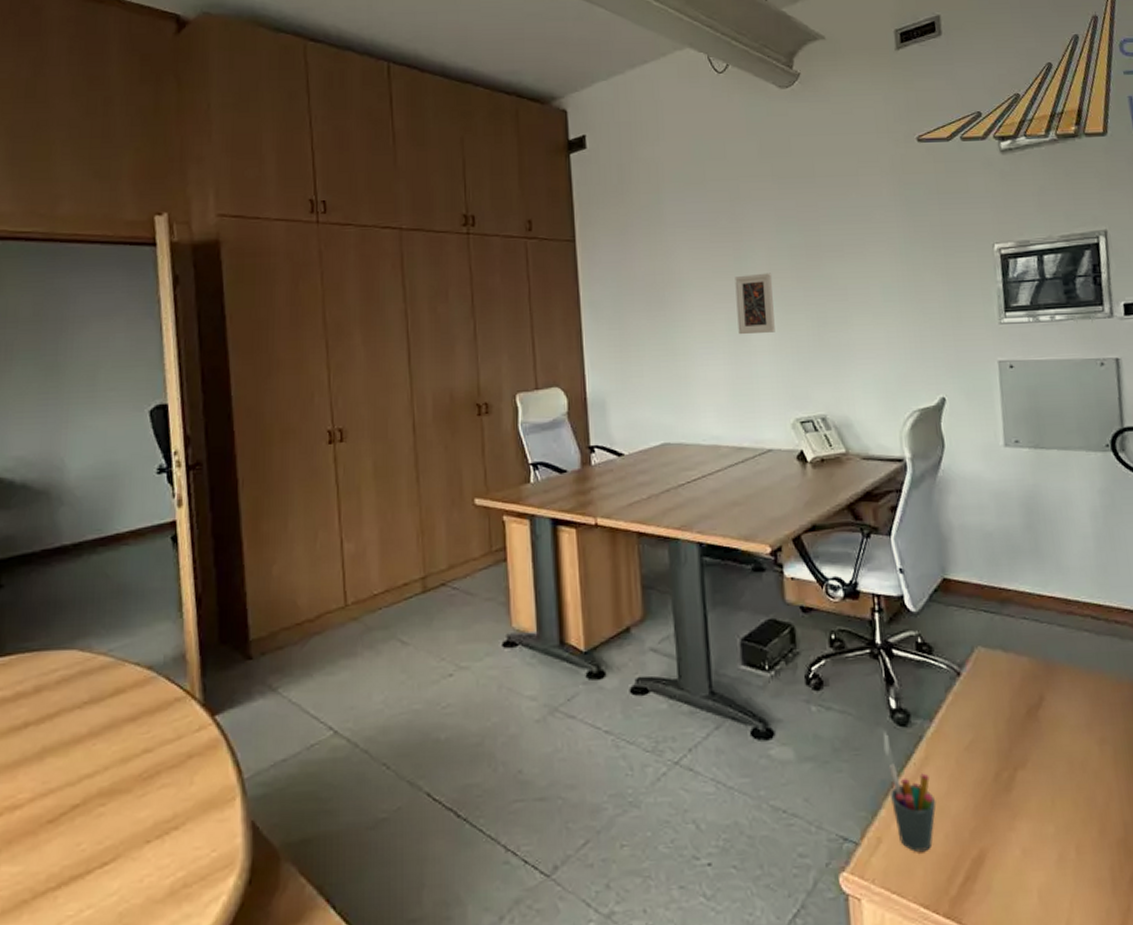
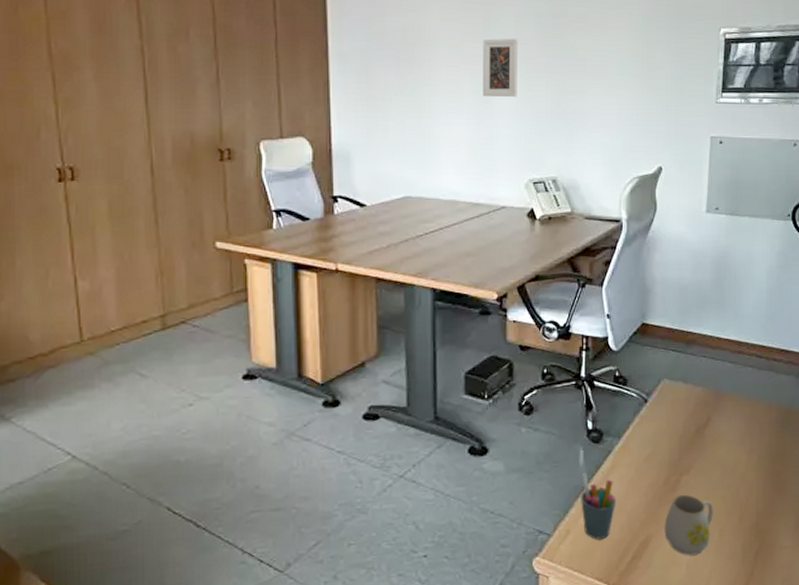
mug: none [1001,795,1065,880] -> present [664,494,713,556]

